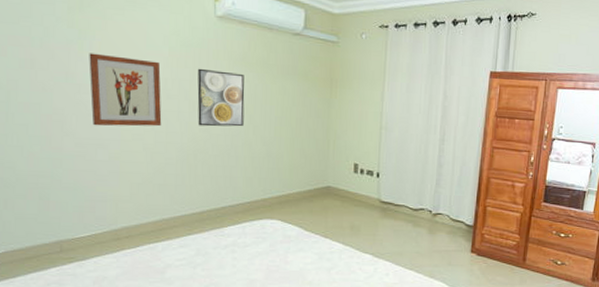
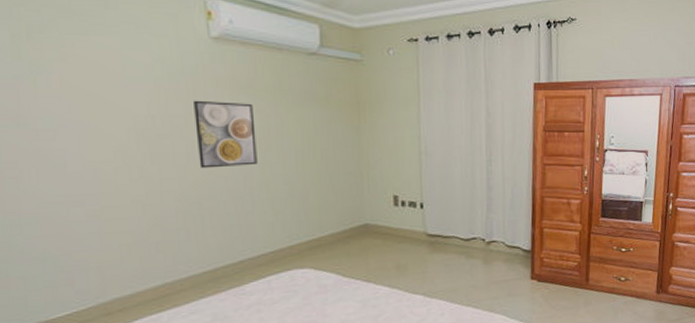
wall art: present [89,53,162,127] -> none [46,90,153,180]

